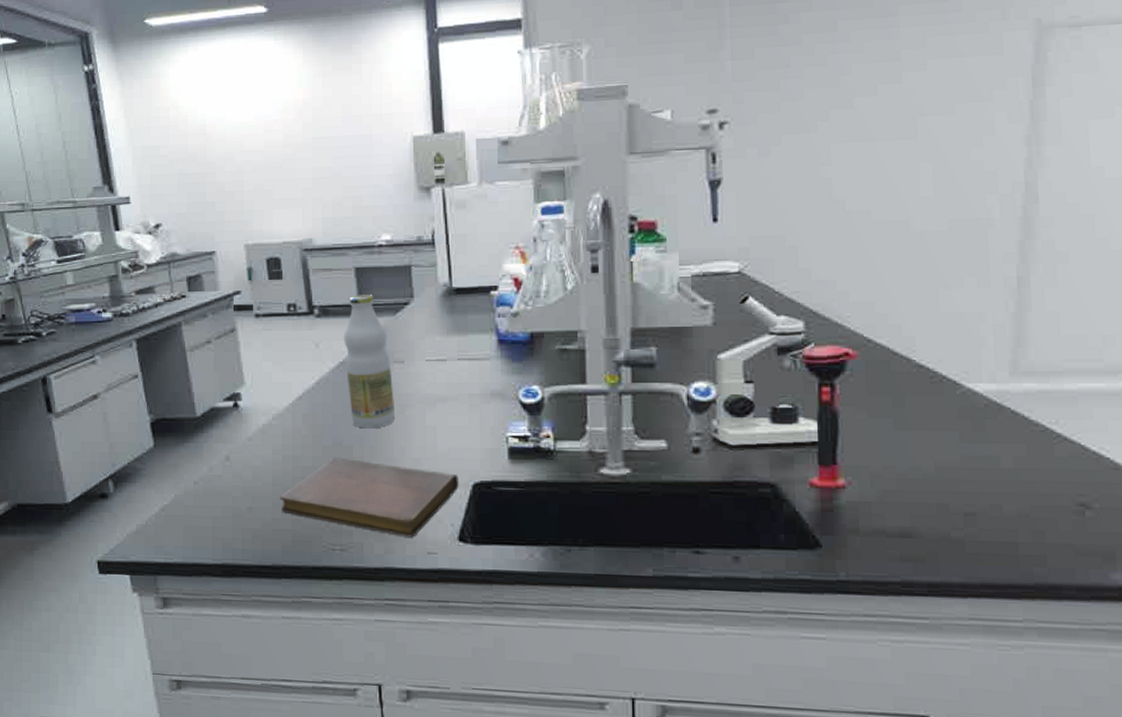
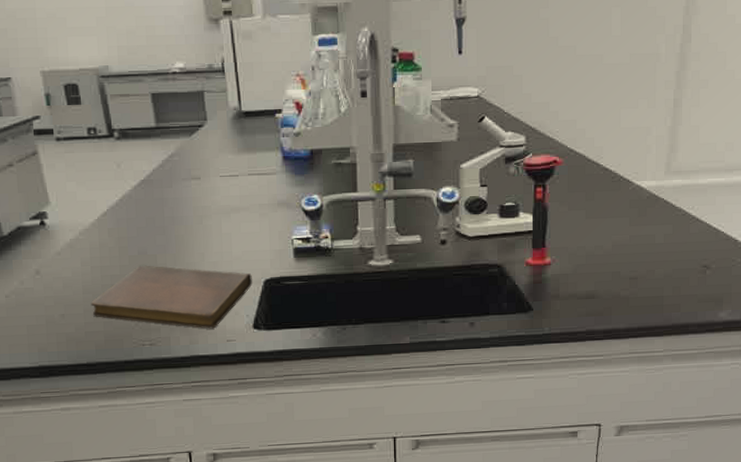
bottle: present [344,295,396,429] -> none [143,118,195,239]

